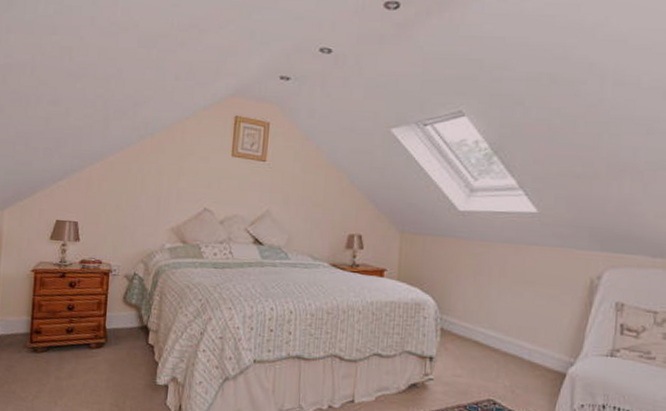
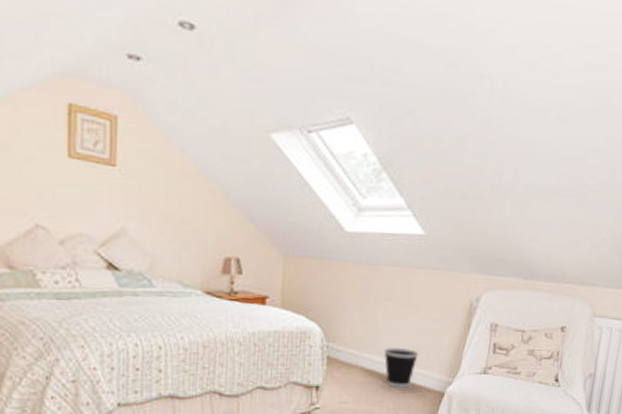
wastebasket: none [498,323,536,366] -> present [384,348,419,388]

